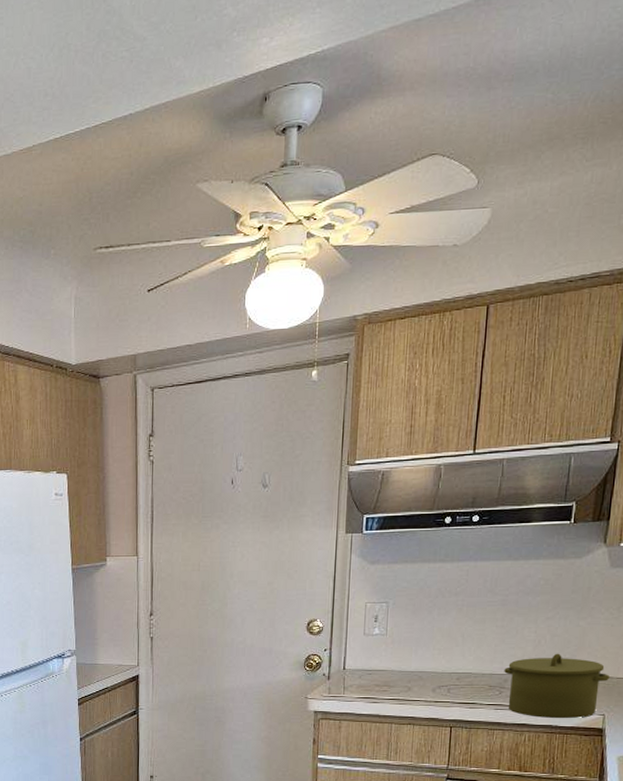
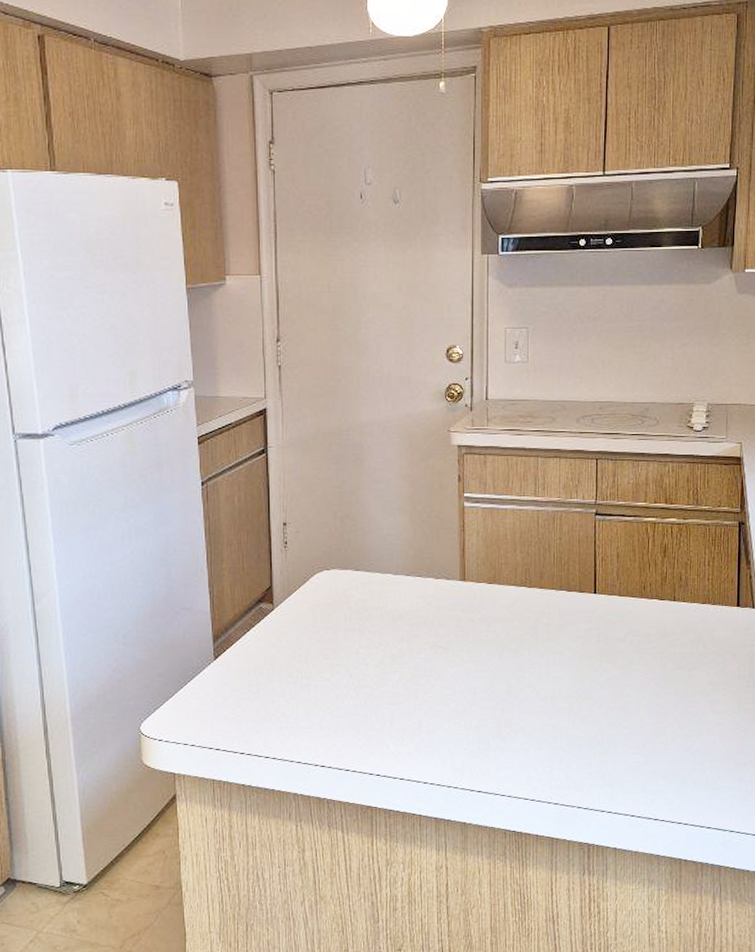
cooking pot: present [504,653,610,719] -> none [645,380,744,448]

